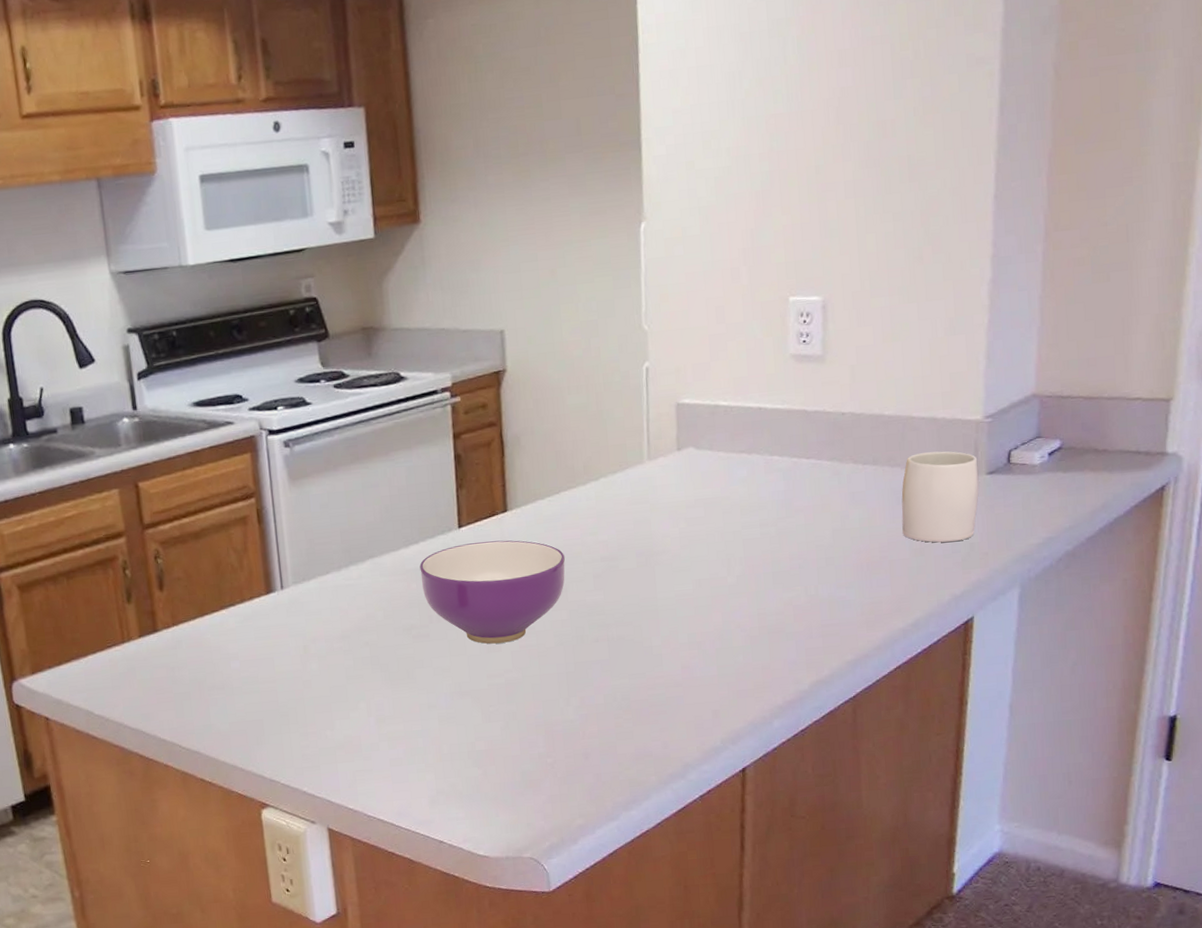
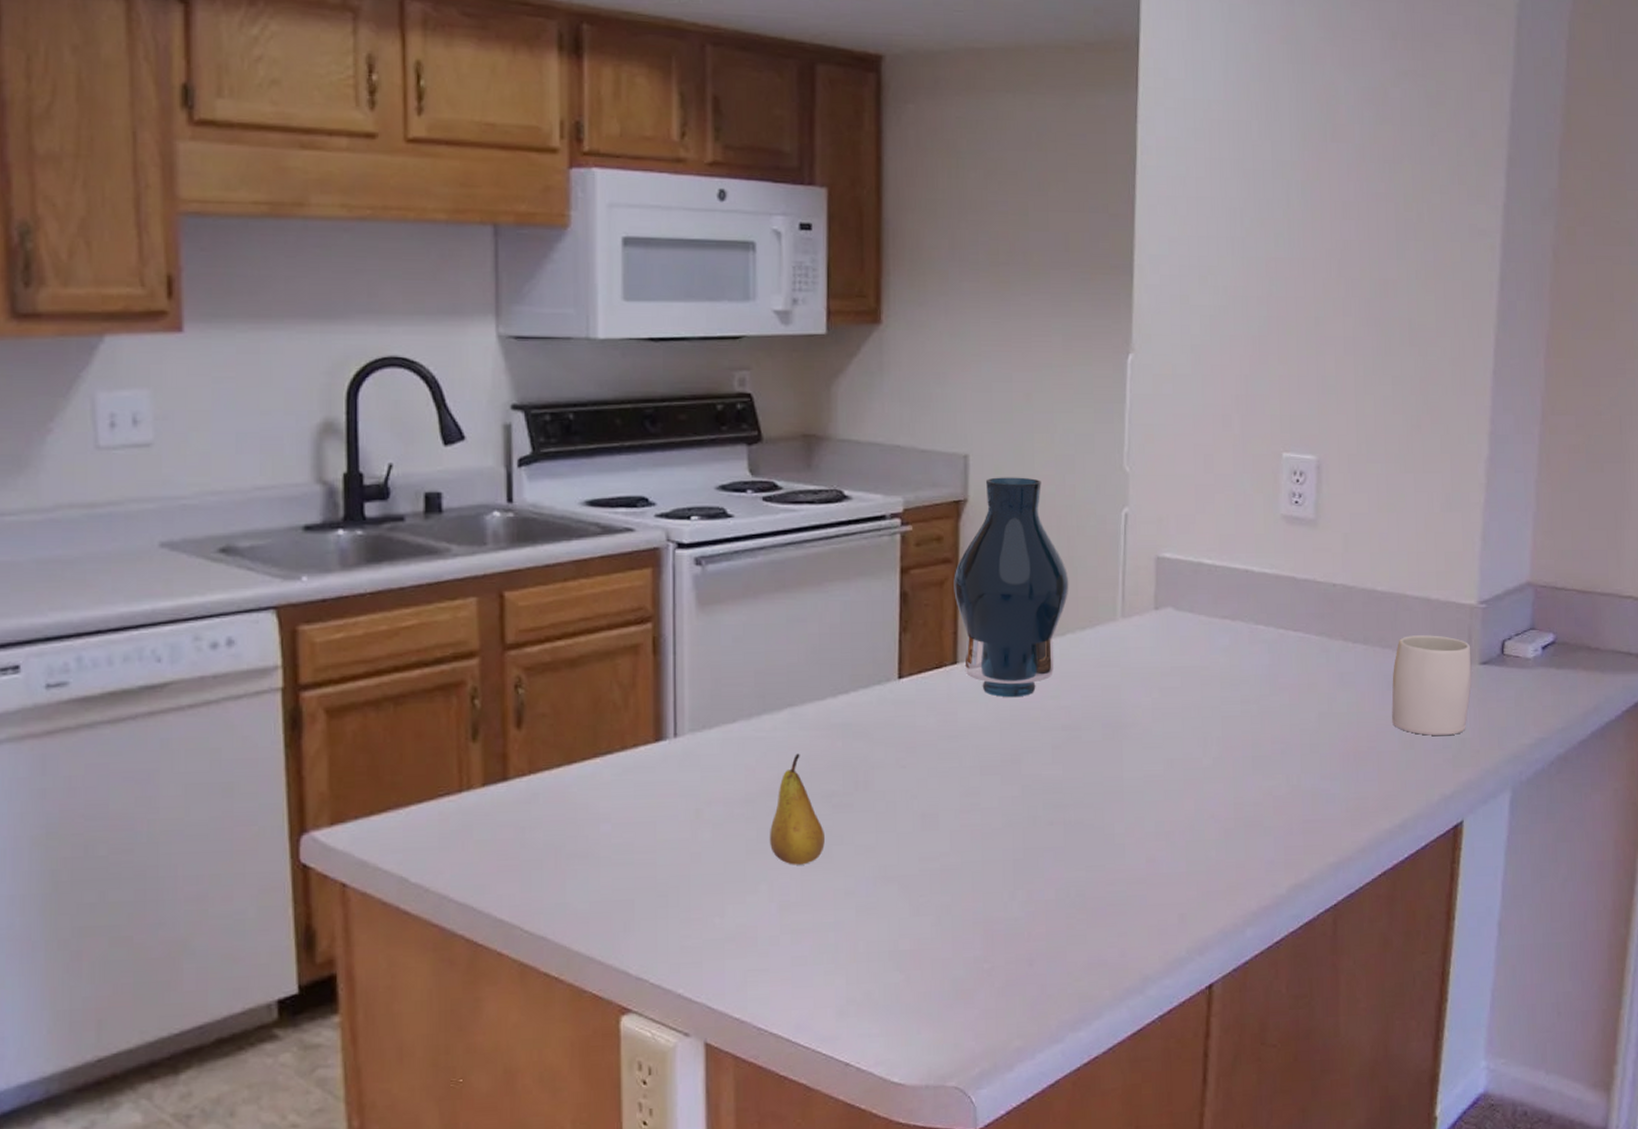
fruit: none [363,596,409,686] -> present [769,753,825,865]
bowl: present [419,540,566,644] -> none [848,697,1021,820]
vase: none [499,344,600,537] -> present [954,477,1069,698]

